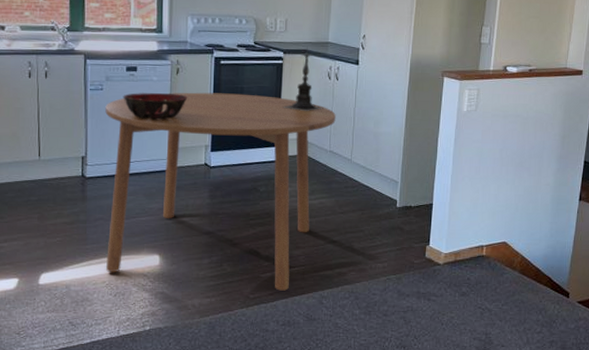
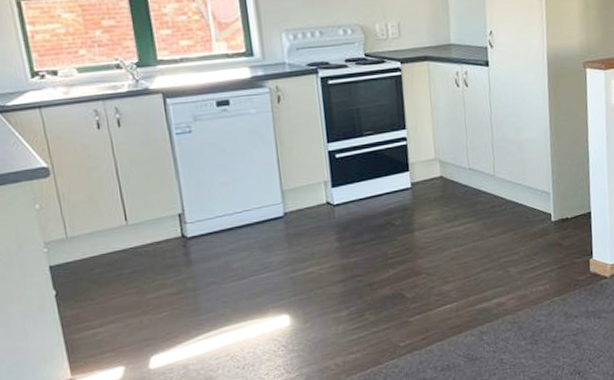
dining table: present [105,92,336,291] -> none [197,114,471,344]
decorative bowl: present [123,93,188,120] -> none [217,125,296,161]
candle holder: present [283,45,323,112] -> none [408,50,455,128]

